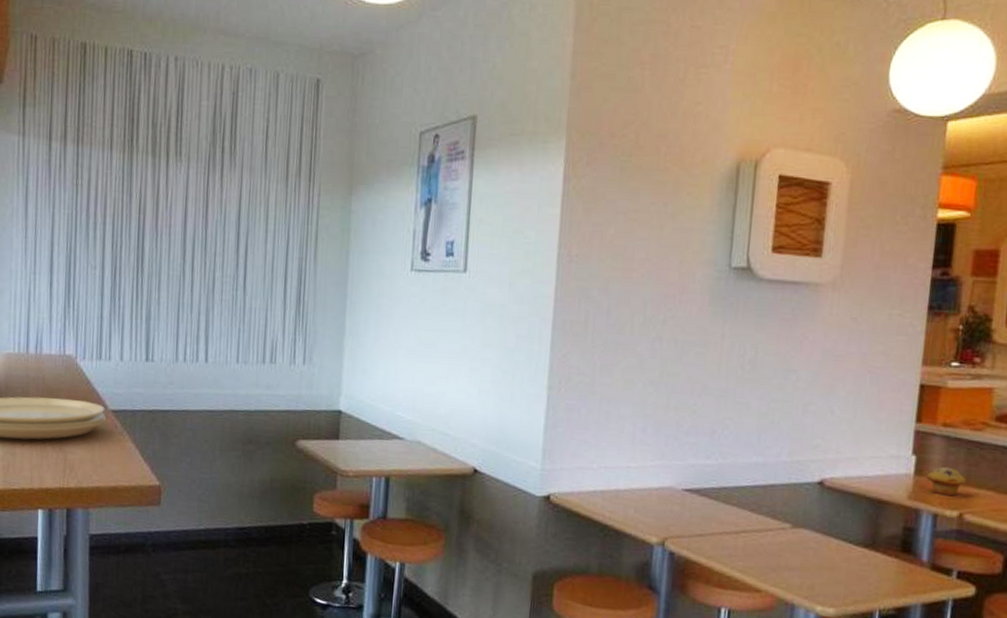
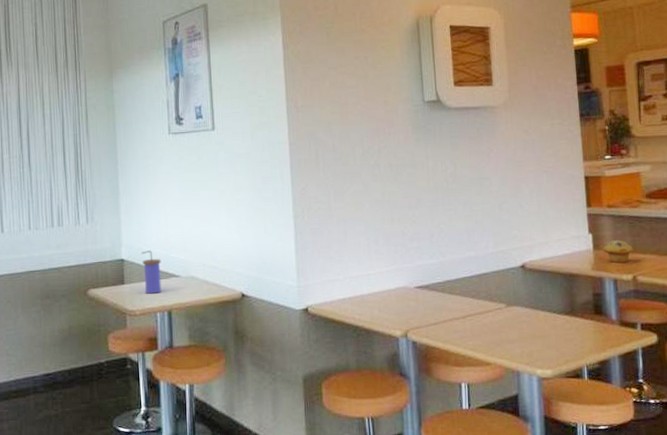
beverage cup: none [361,404,385,456] -> present [141,250,162,295]

